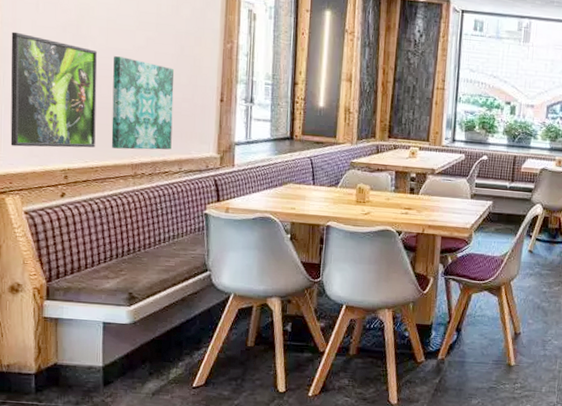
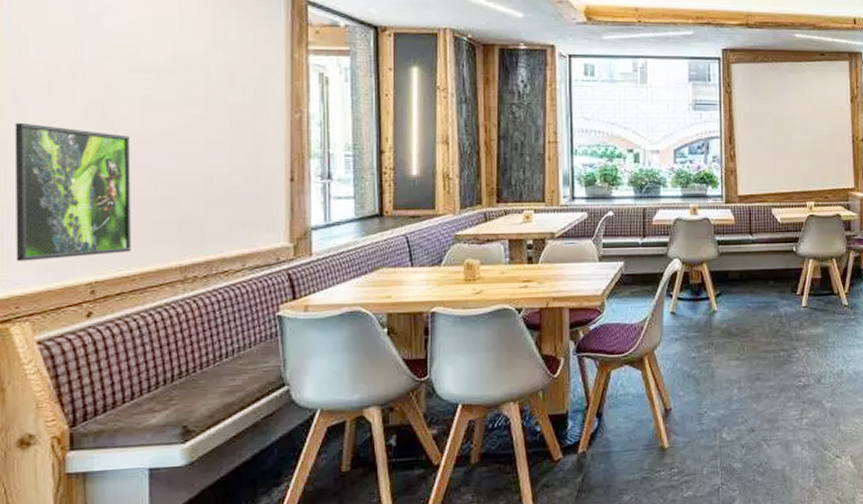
wall art: present [111,56,174,150] -> none [152,140,231,250]

